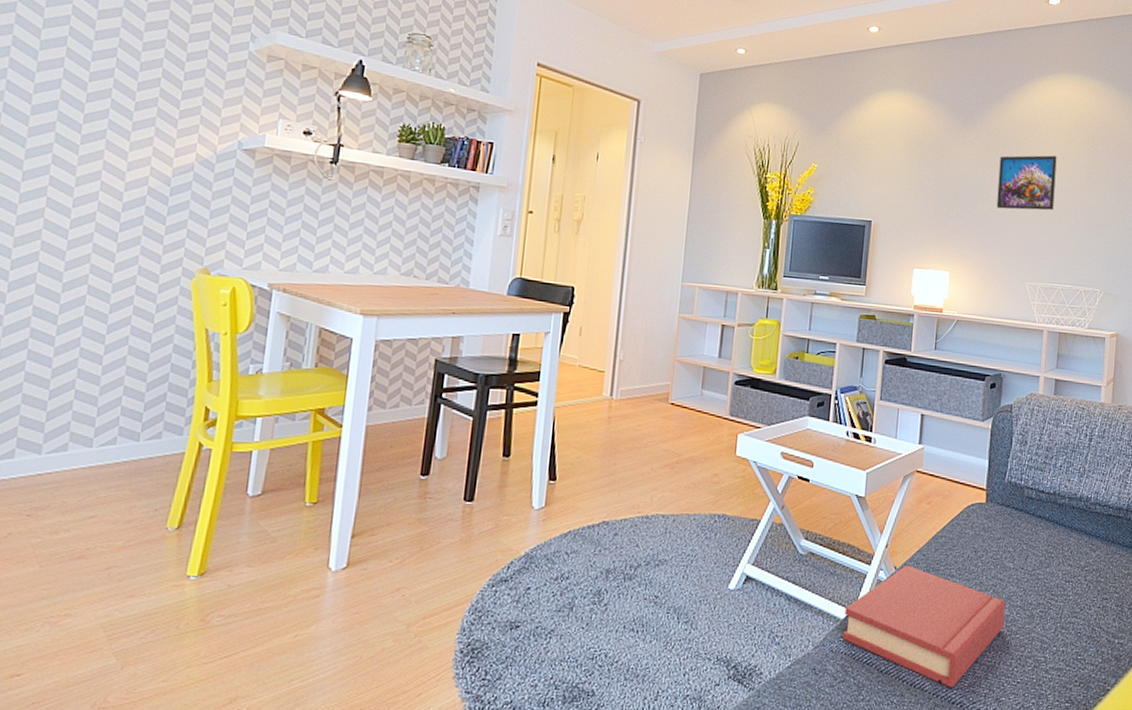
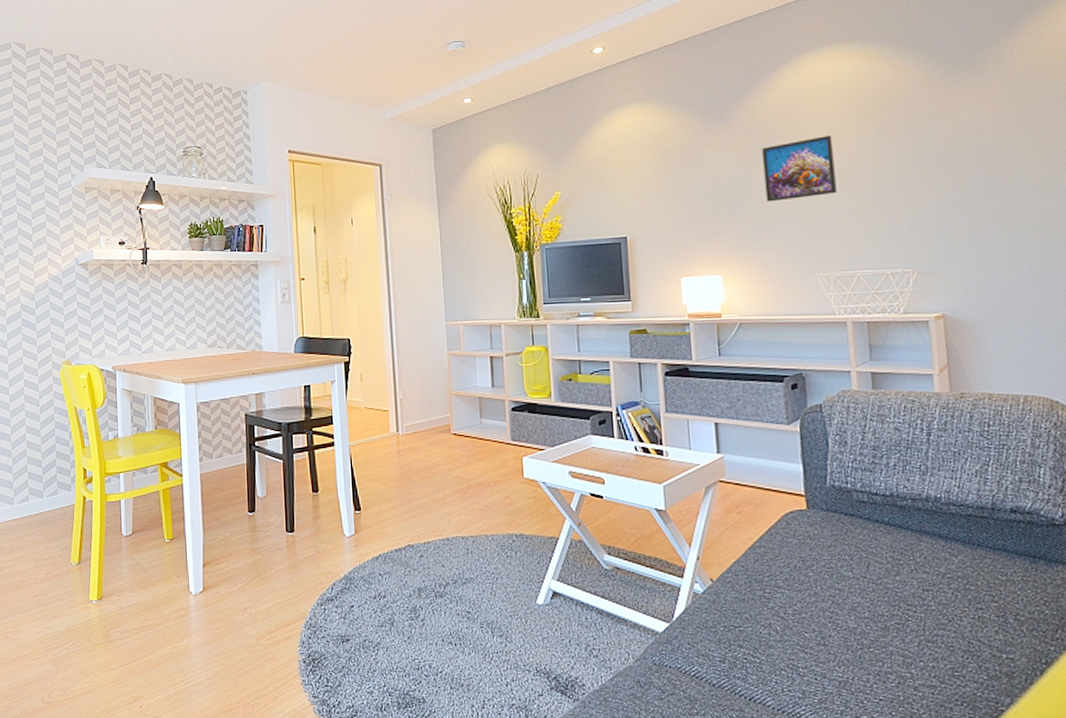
hardback book: present [843,564,1005,688] -> none [662,576,852,704]

